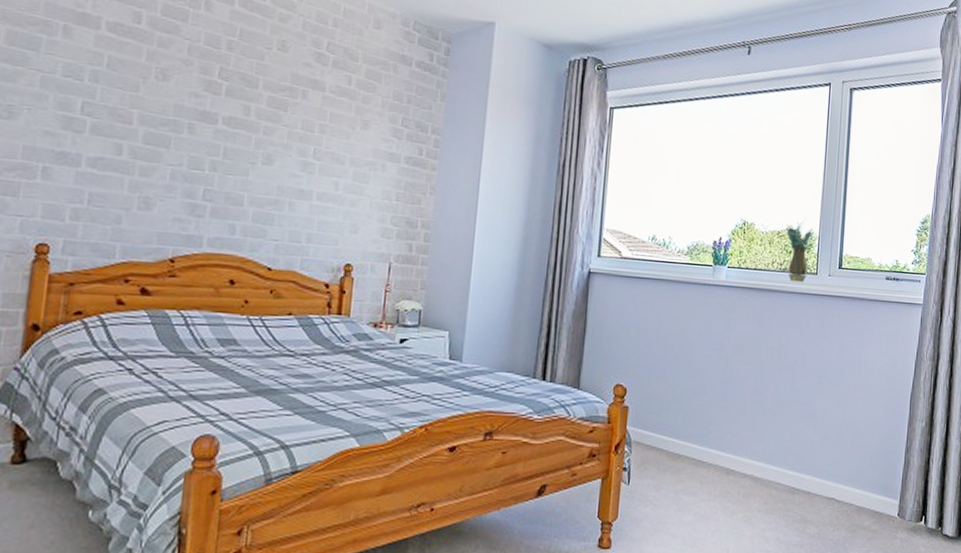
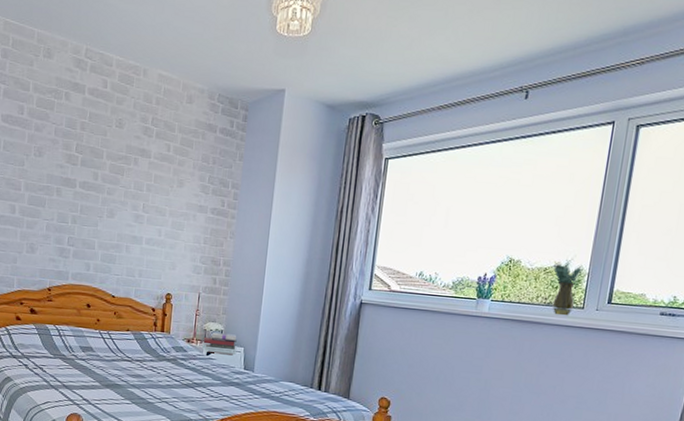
books: none [395,313,440,342] -> present [203,332,237,356]

